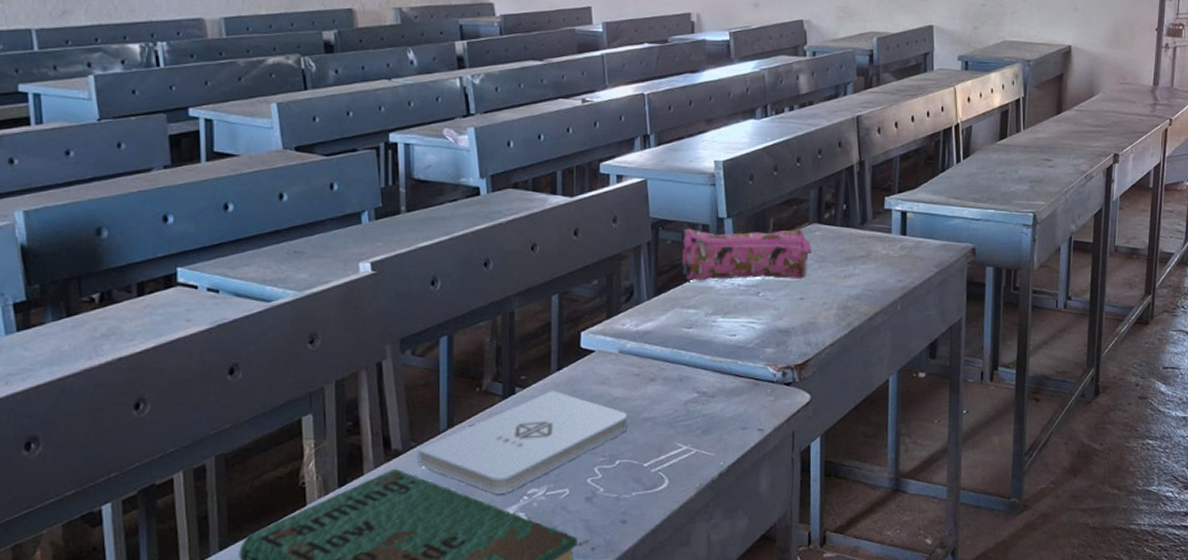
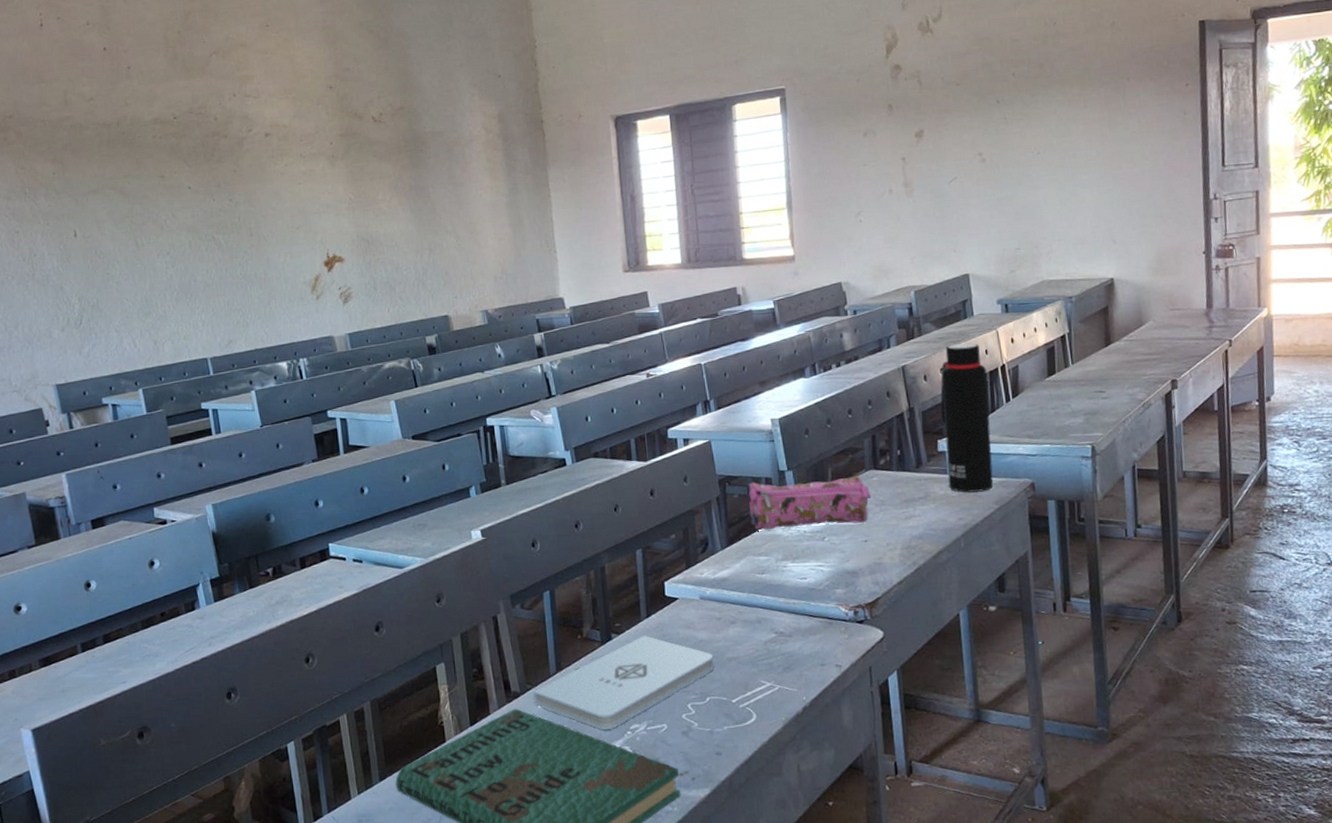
water bottle: none [891,98,940,254] -> present [940,343,994,493]

